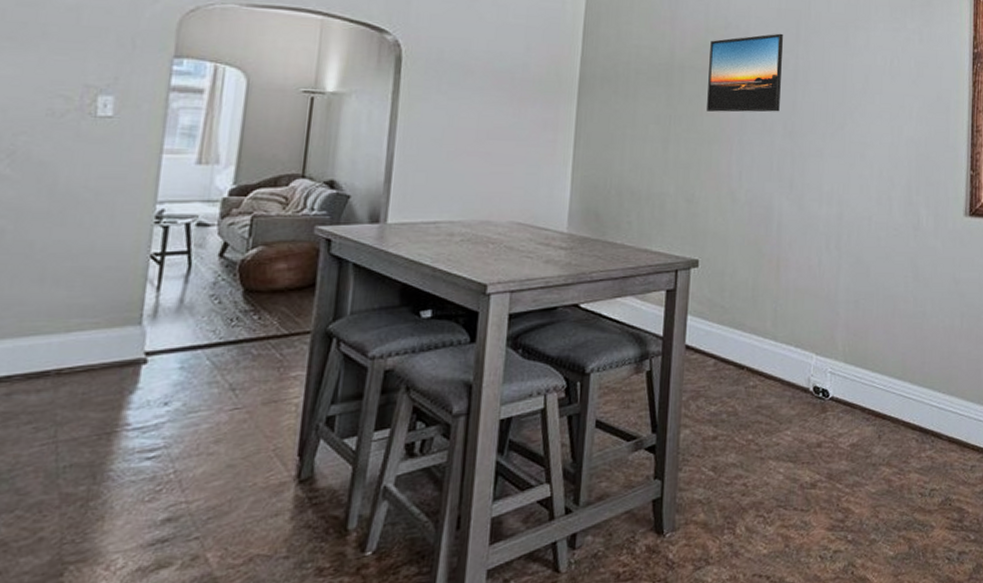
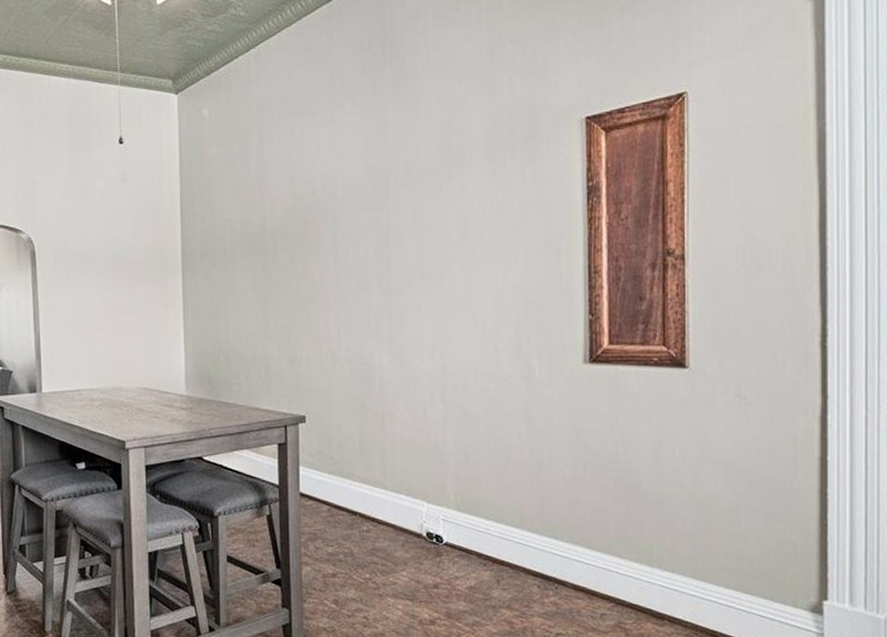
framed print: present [707,33,783,112] -> none [299,191,373,276]

